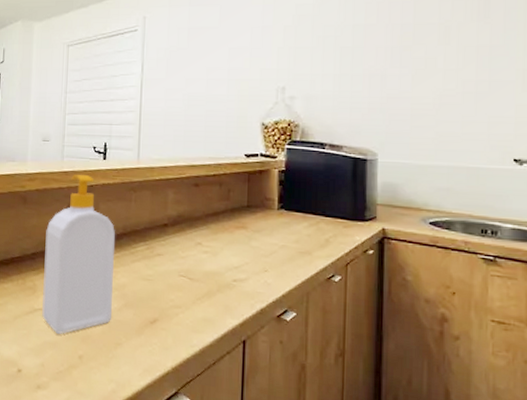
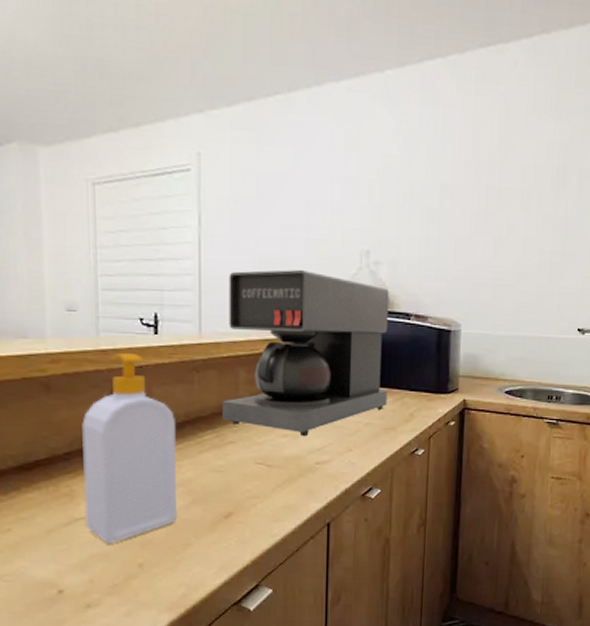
coffee maker: none [153,105,304,255] -> present [223,269,390,437]

